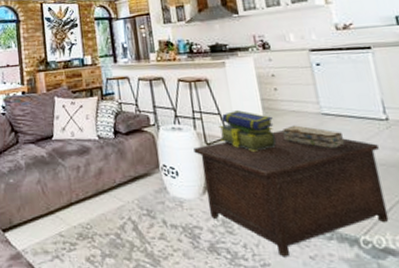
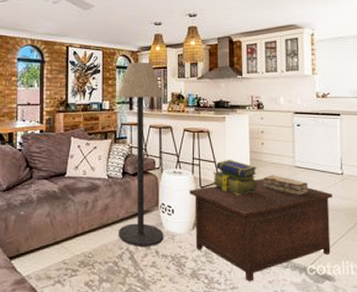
floor lamp: none [99,10,171,215] -> present [117,63,164,246]

